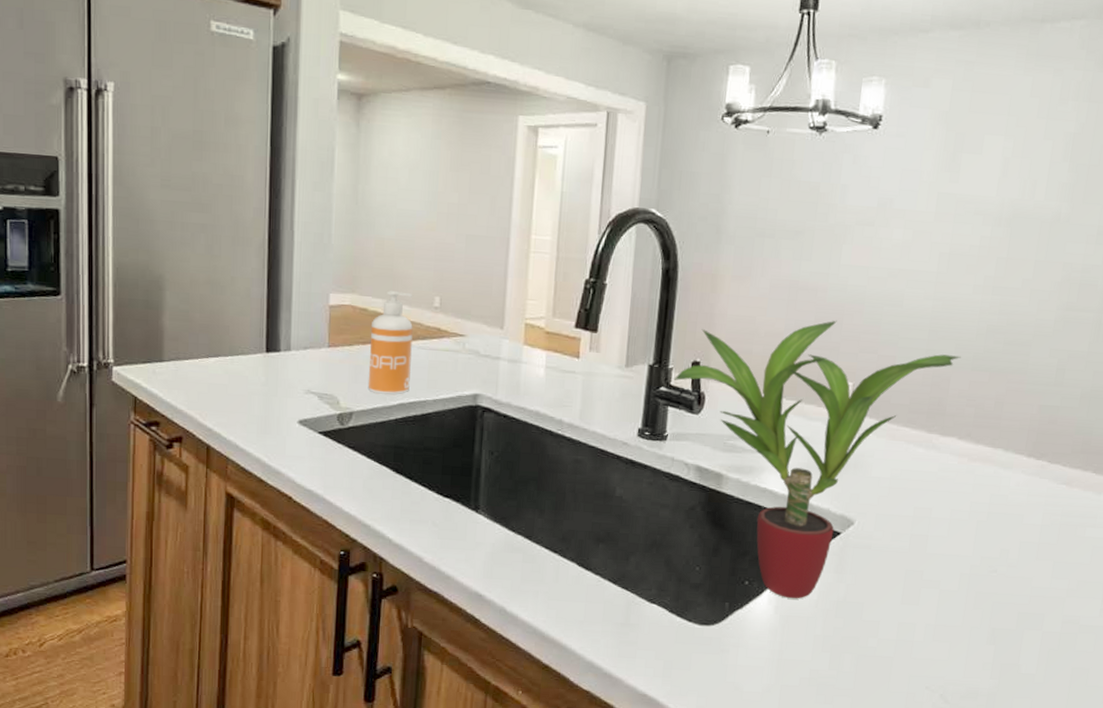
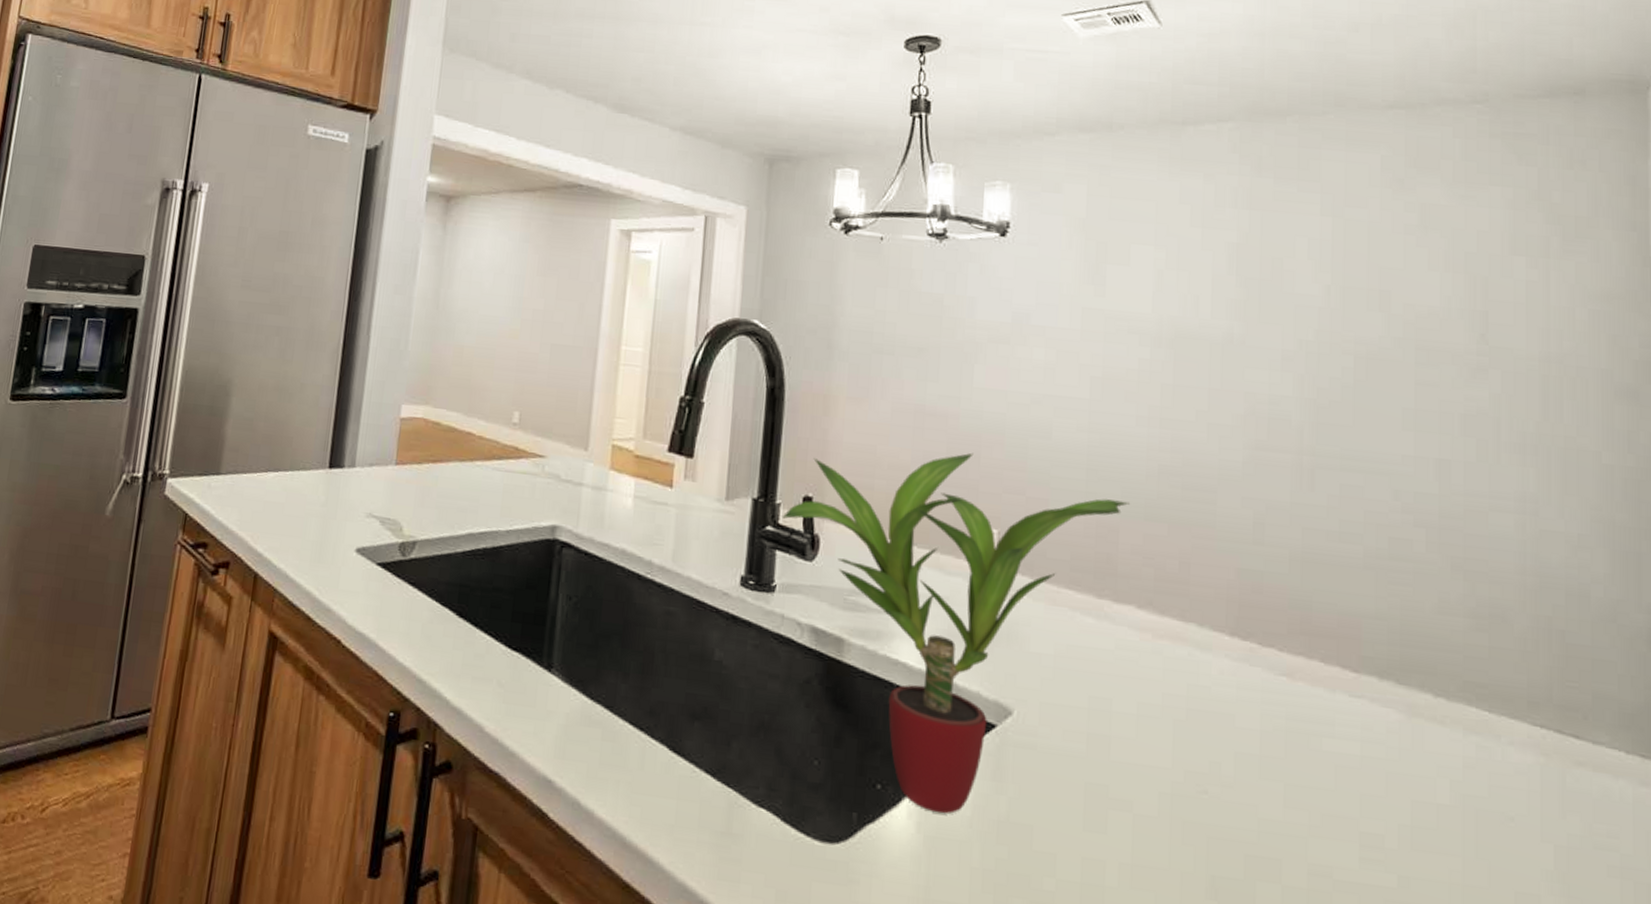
soap dispenser: present [367,291,413,395] -> none [434,403,491,523]

